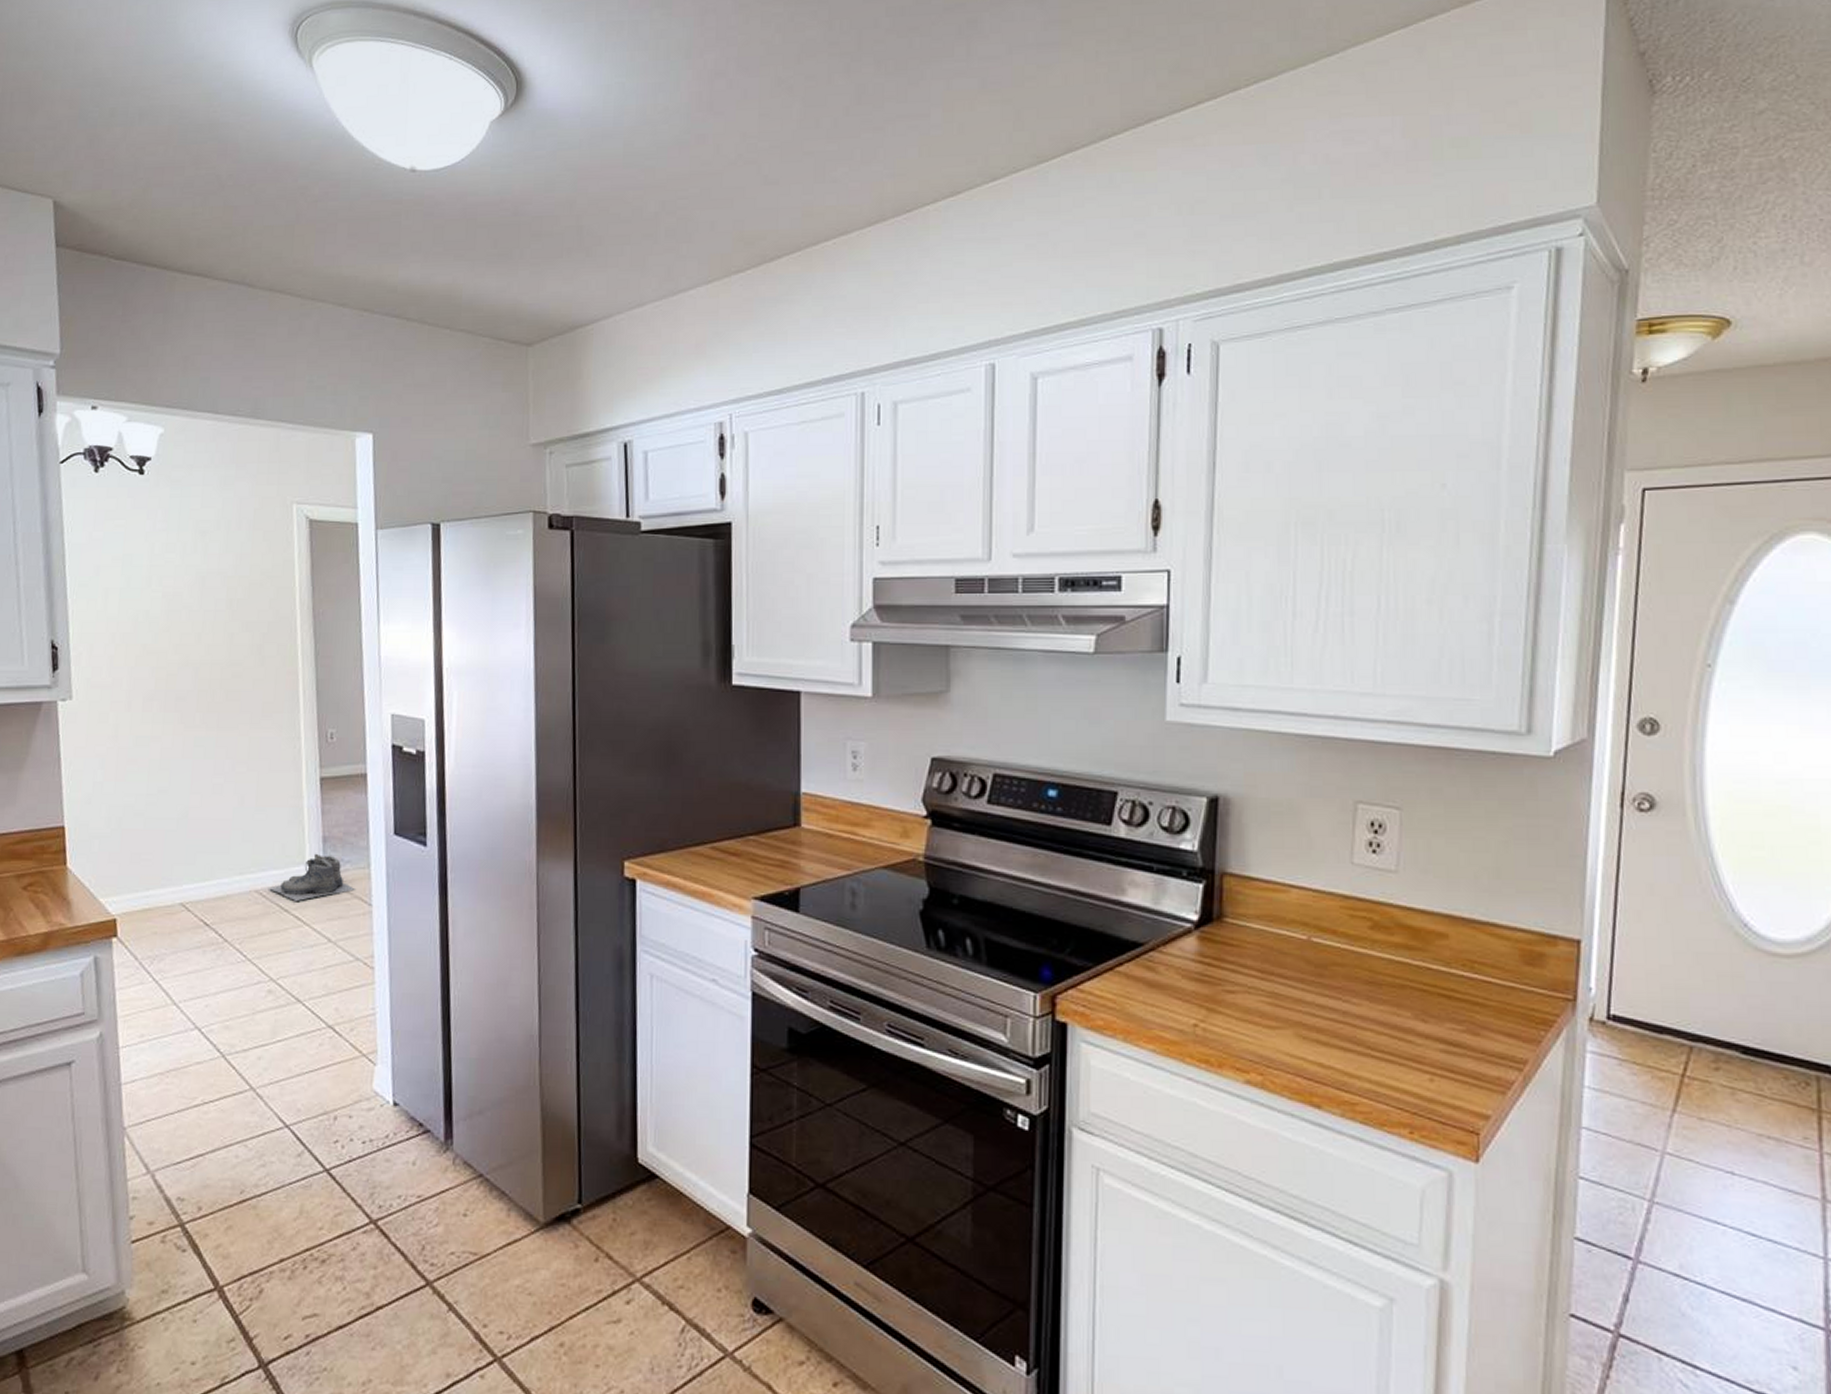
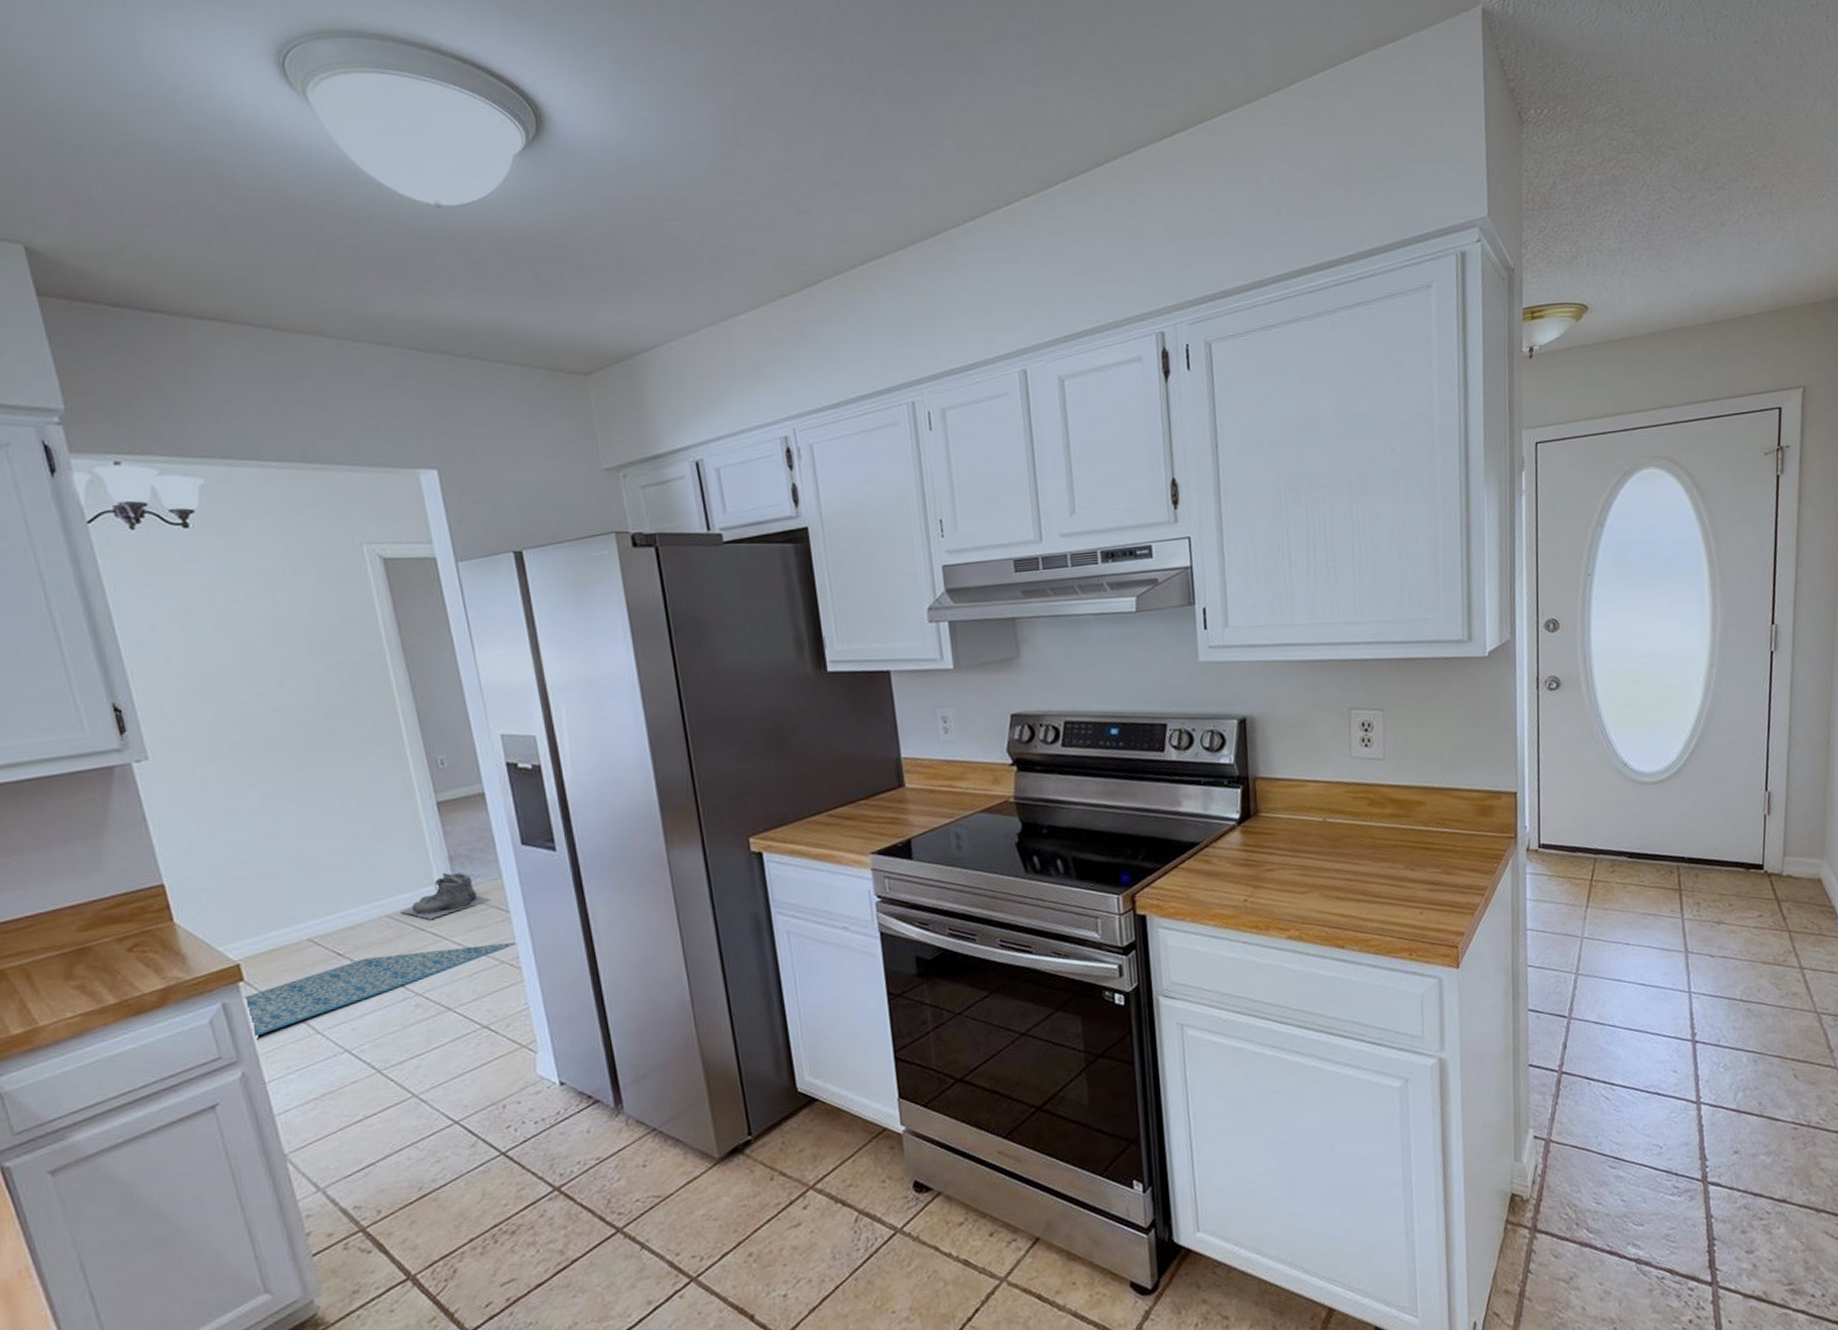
rug: none [113,932,375,997] -> present [242,942,518,1037]

